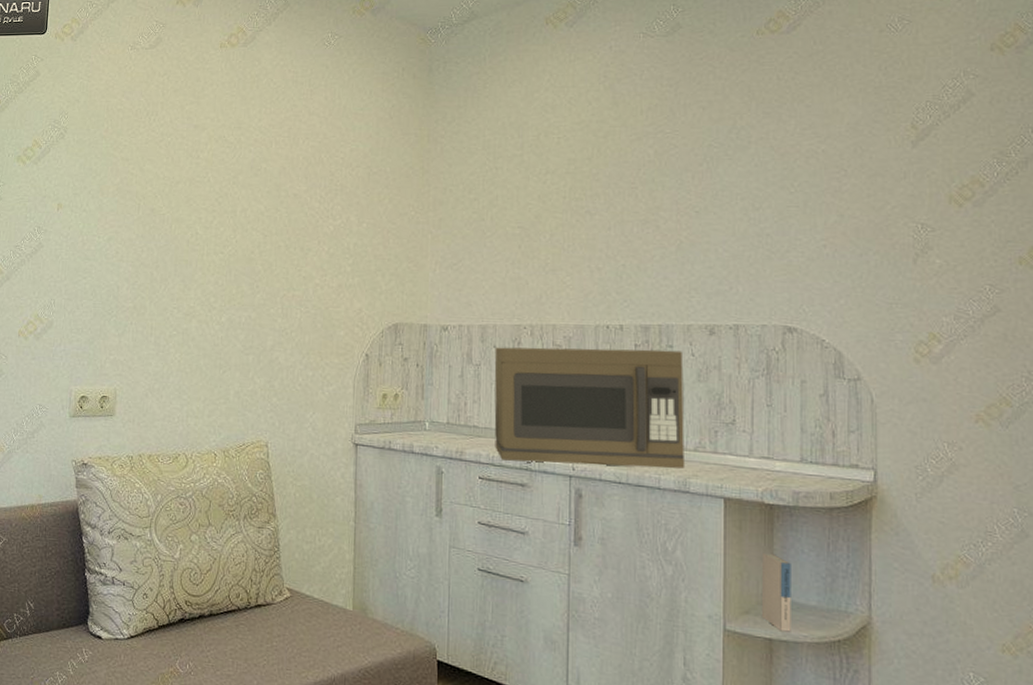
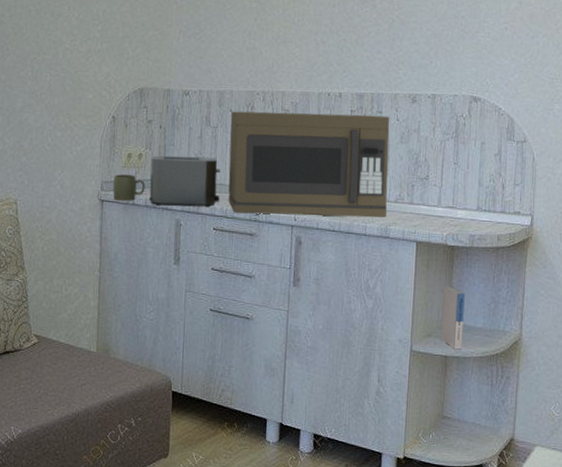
mug: none [367,416,402,446] -> present [113,174,145,202]
toaster: none [406,396,486,454] -> present [148,155,221,208]

